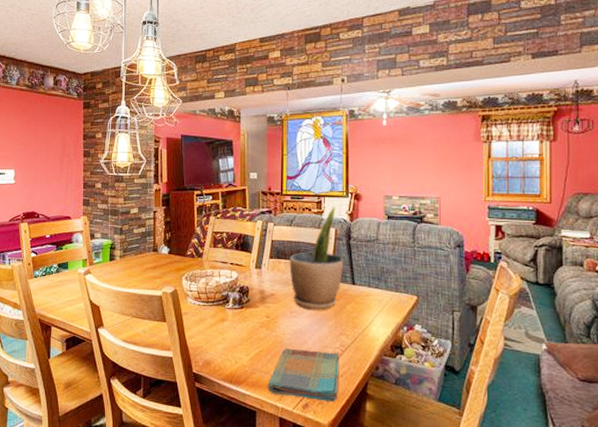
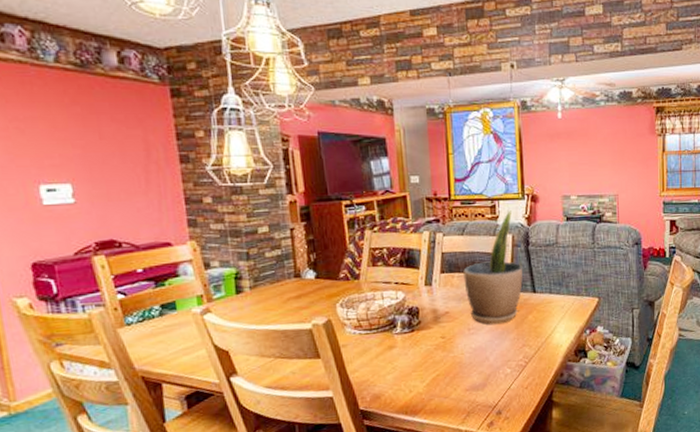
dish towel: present [268,348,339,403] -> none [448,365,524,418]

